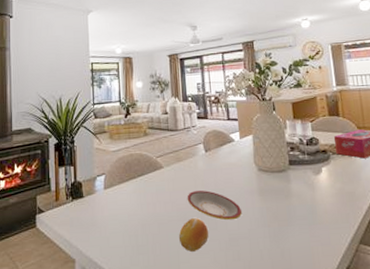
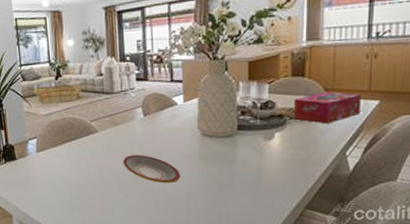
fruit: present [178,218,209,252] -> none [113,181,145,211]

